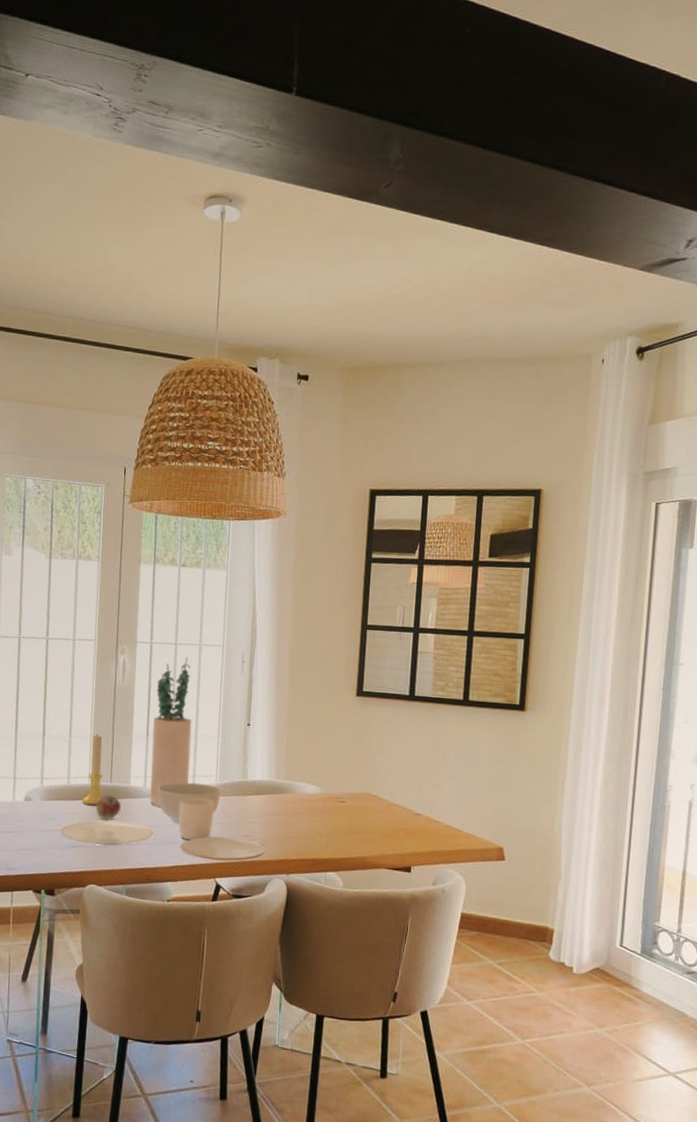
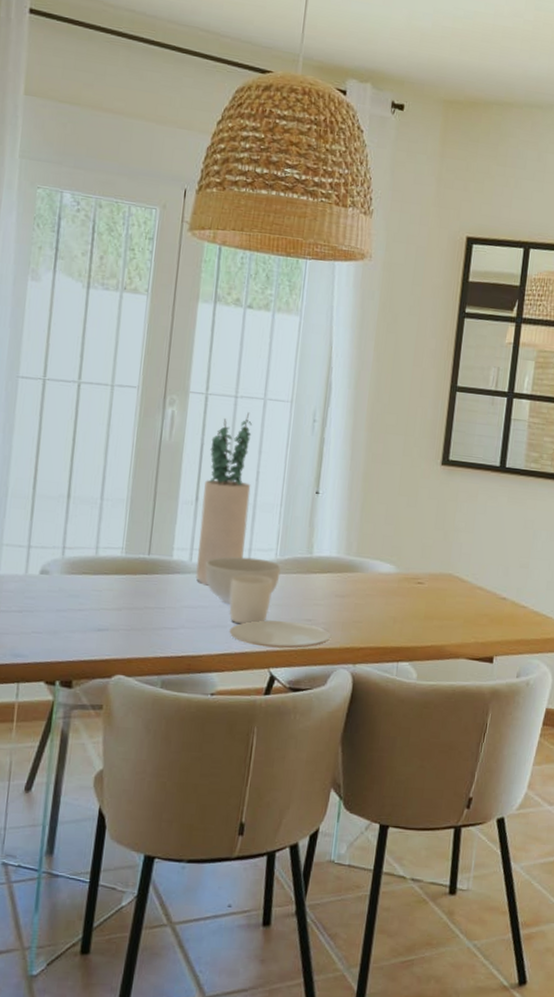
plate: present [59,820,154,846] -> none [82,599,199,629]
candle holder: present [82,734,104,805] -> none [112,497,141,581]
fruit: present [95,795,121,820] -> none [129,569,160,599]

